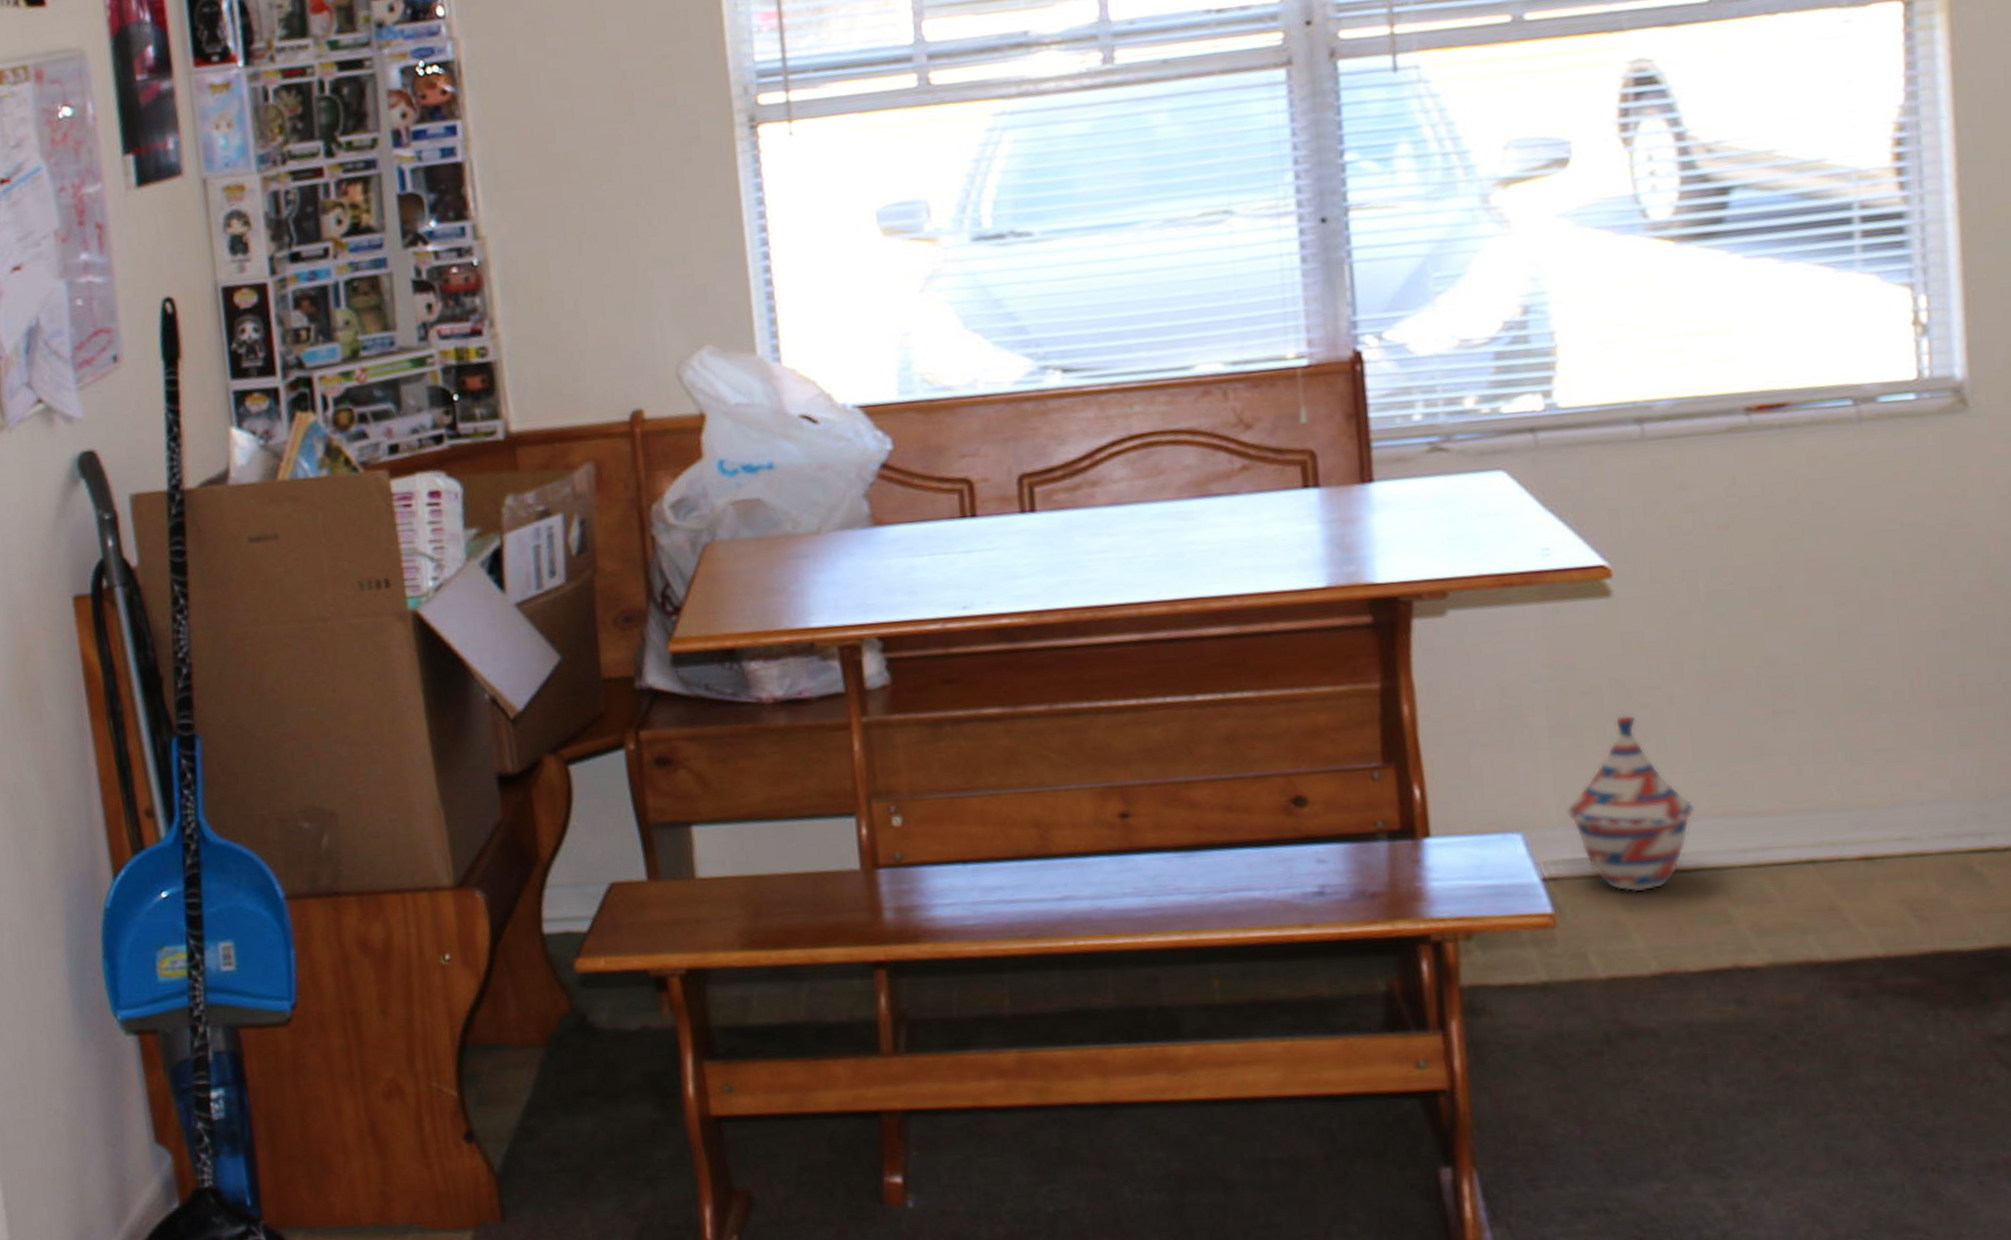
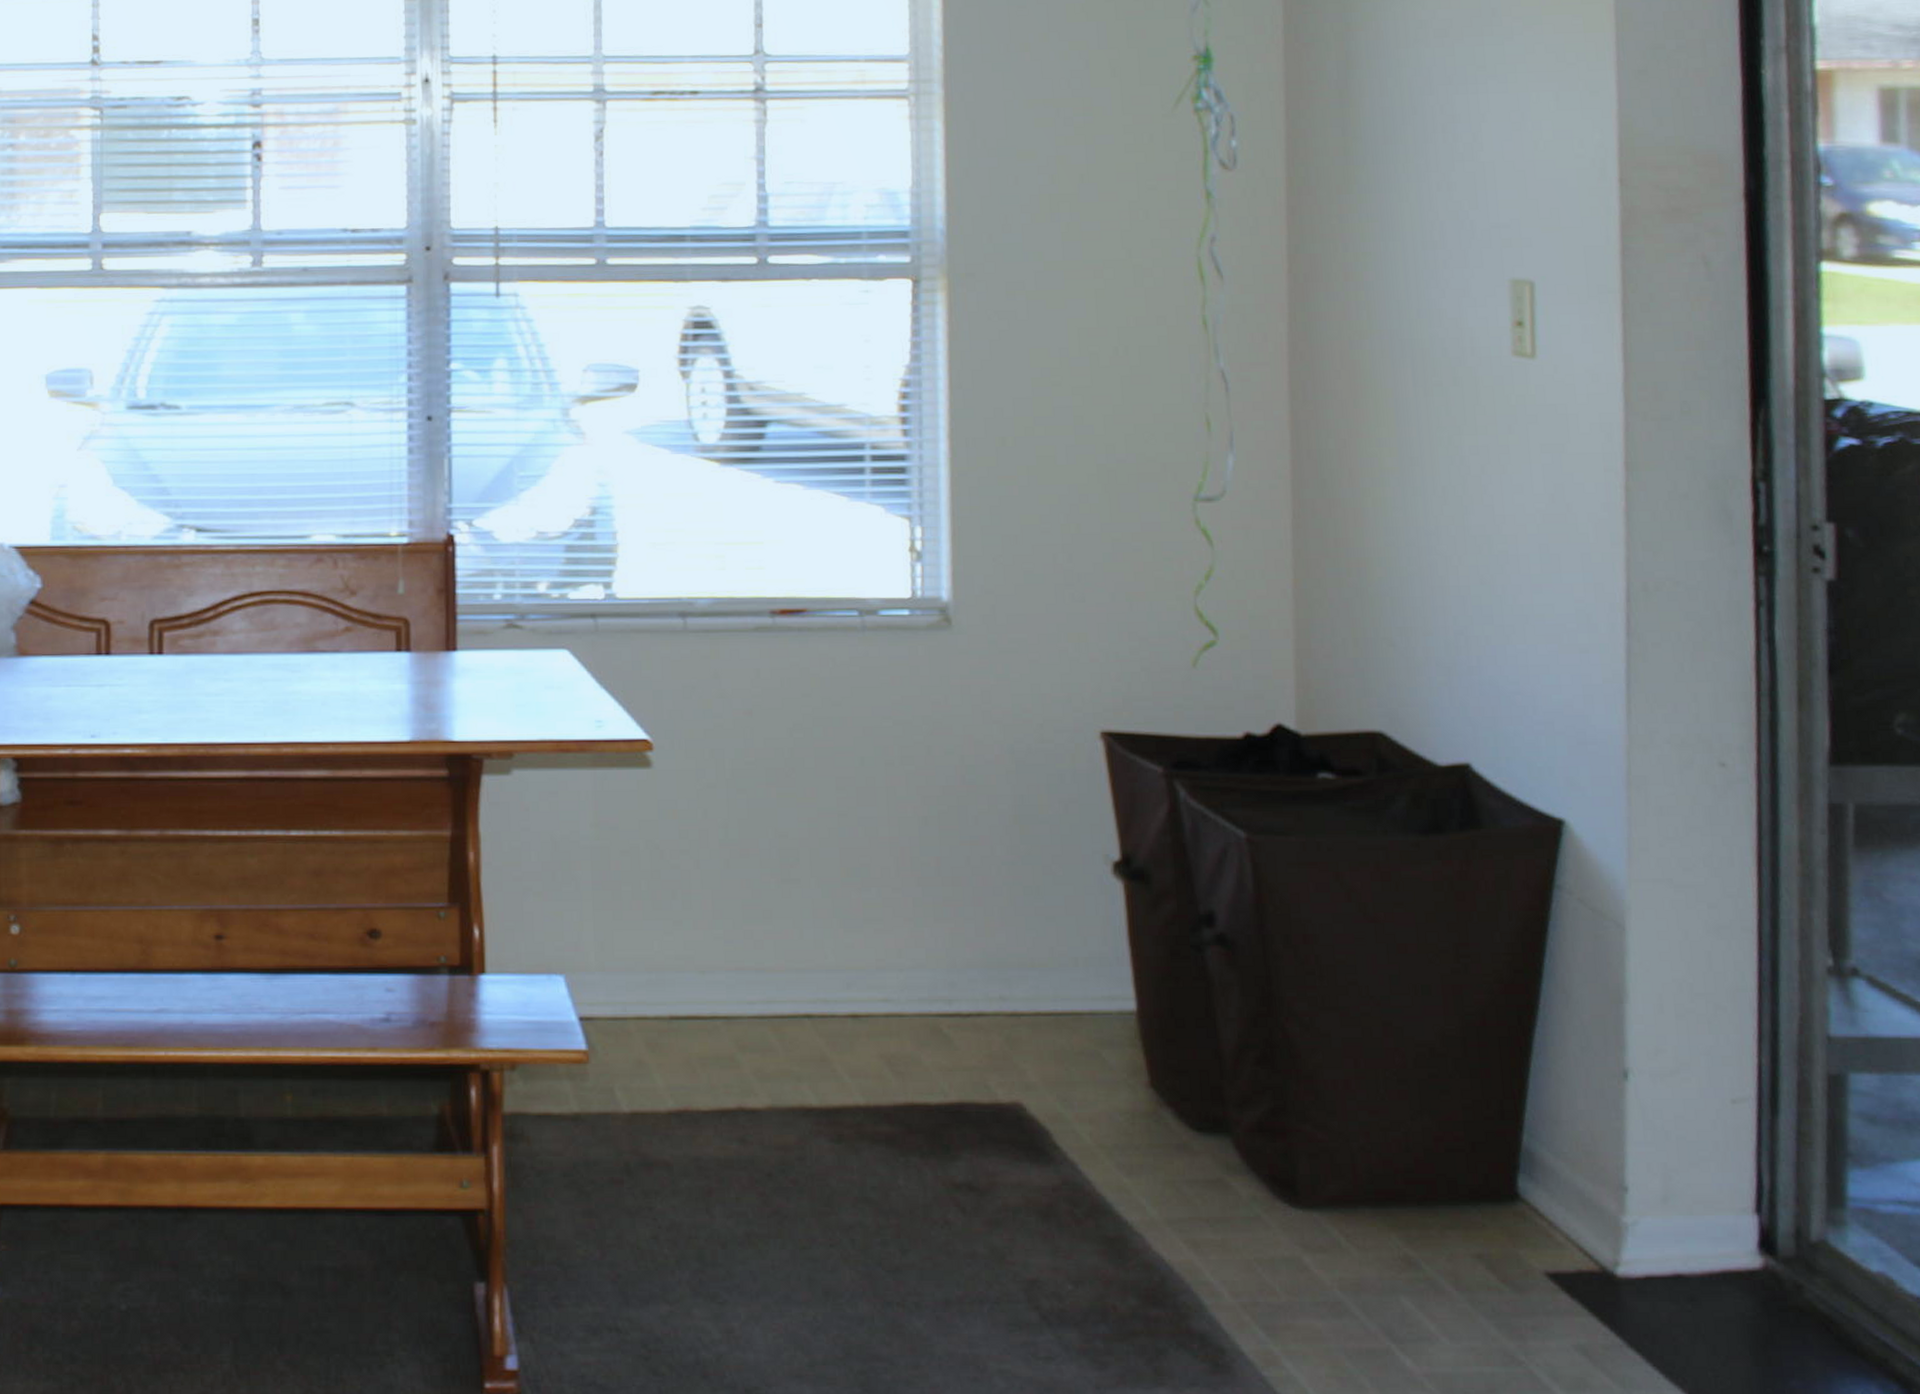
woven basket: present [1566,714,1695,892] -> none [603,874,712,1035]

